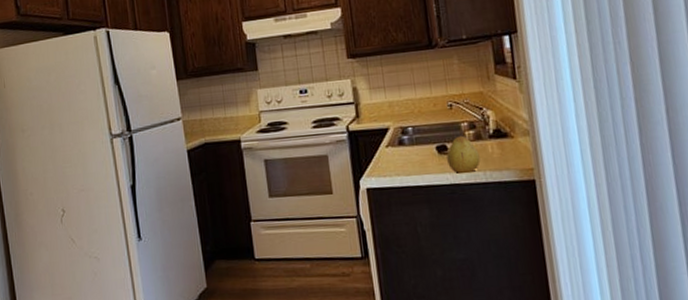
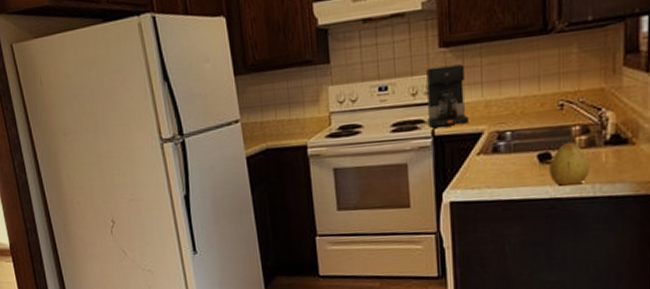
coffee maker: none [338,72,376,124] -> present [426,64,469,128]

